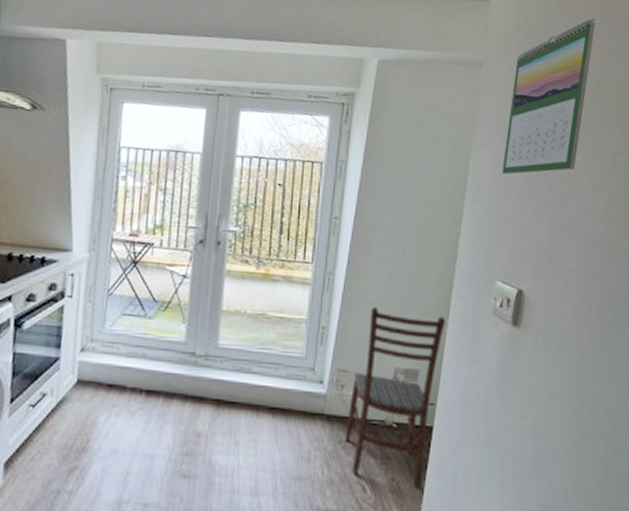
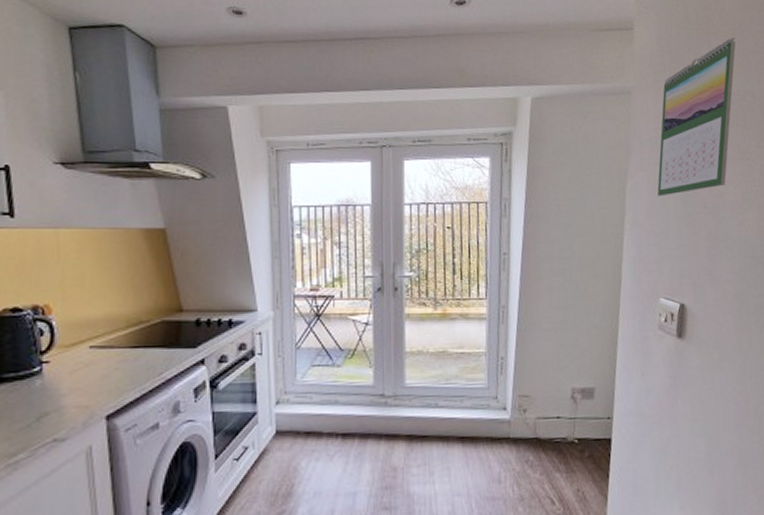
dining chair: present [344,307,445,488] -> none [531,334,615,496]

